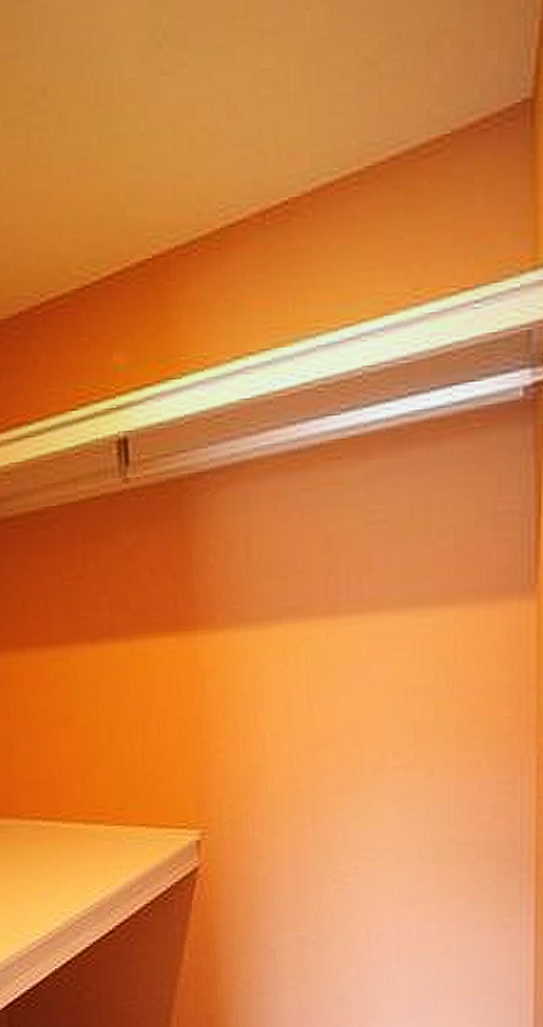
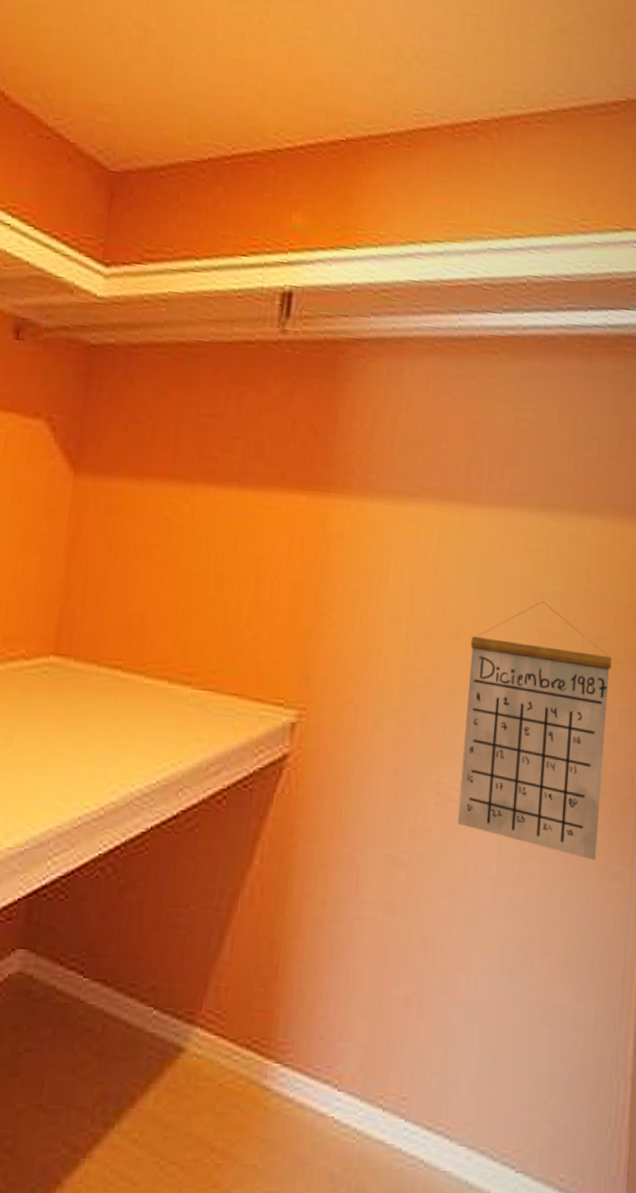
calendar: none [349,696,487,917] -> present [457,601,612,861]

